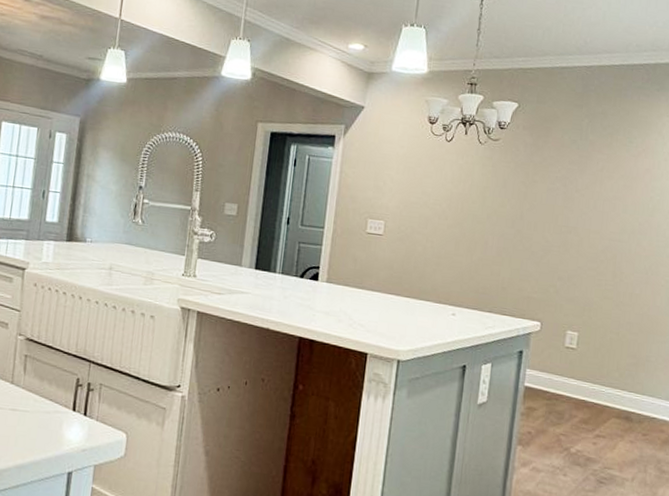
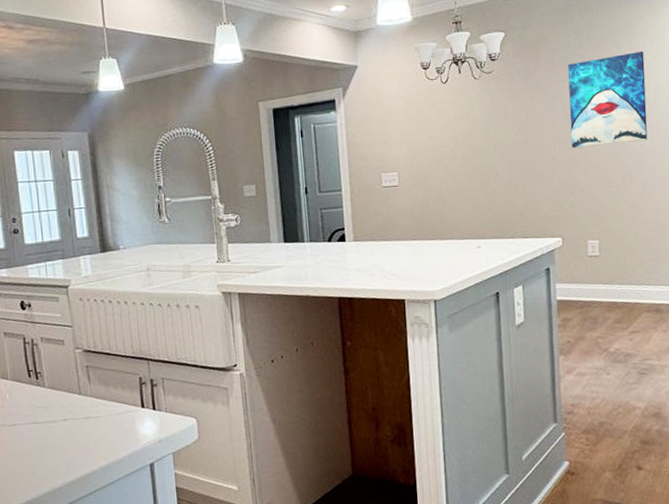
wall art: none [567,147,655,241] -> present [567,50,648,149]

